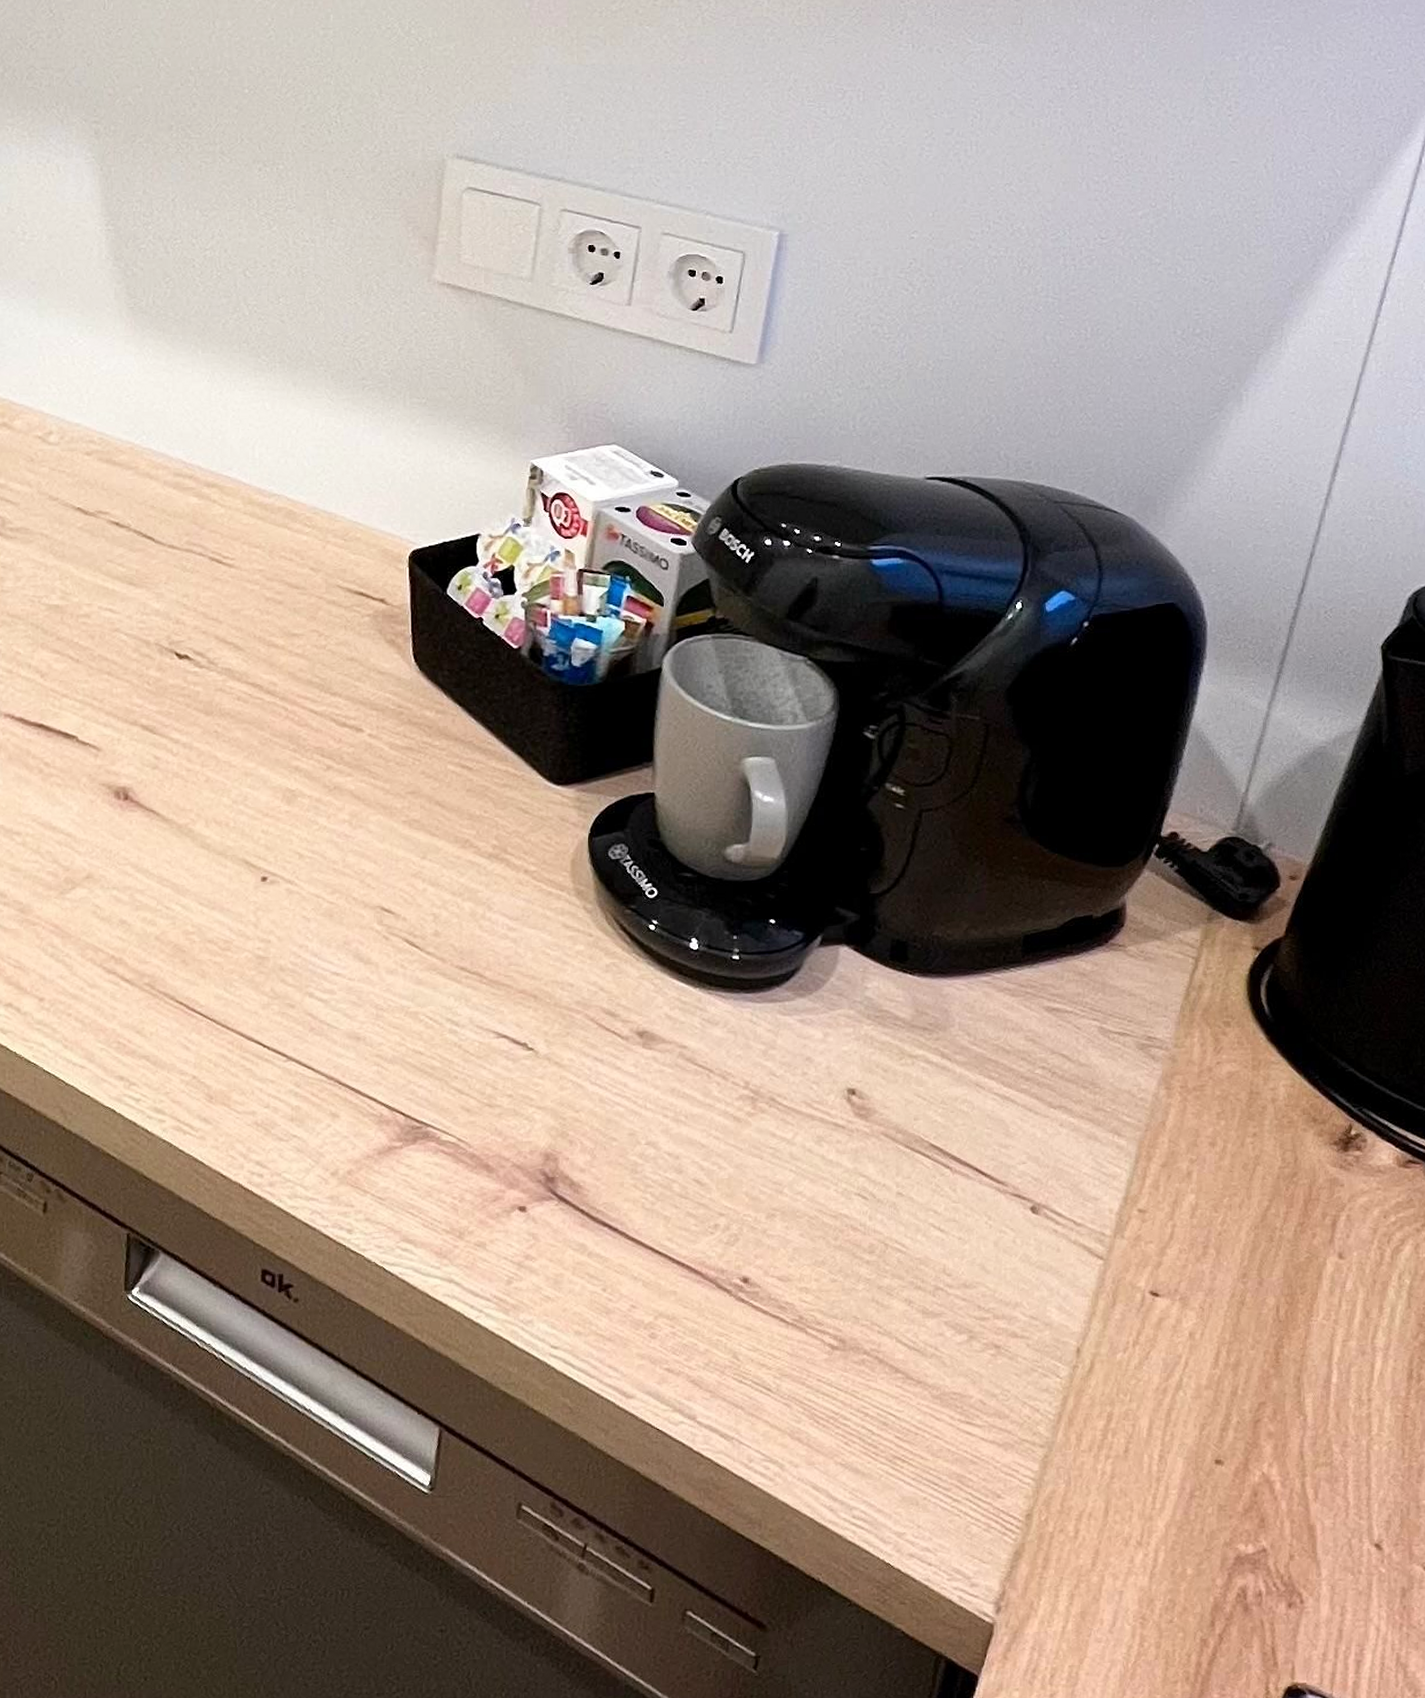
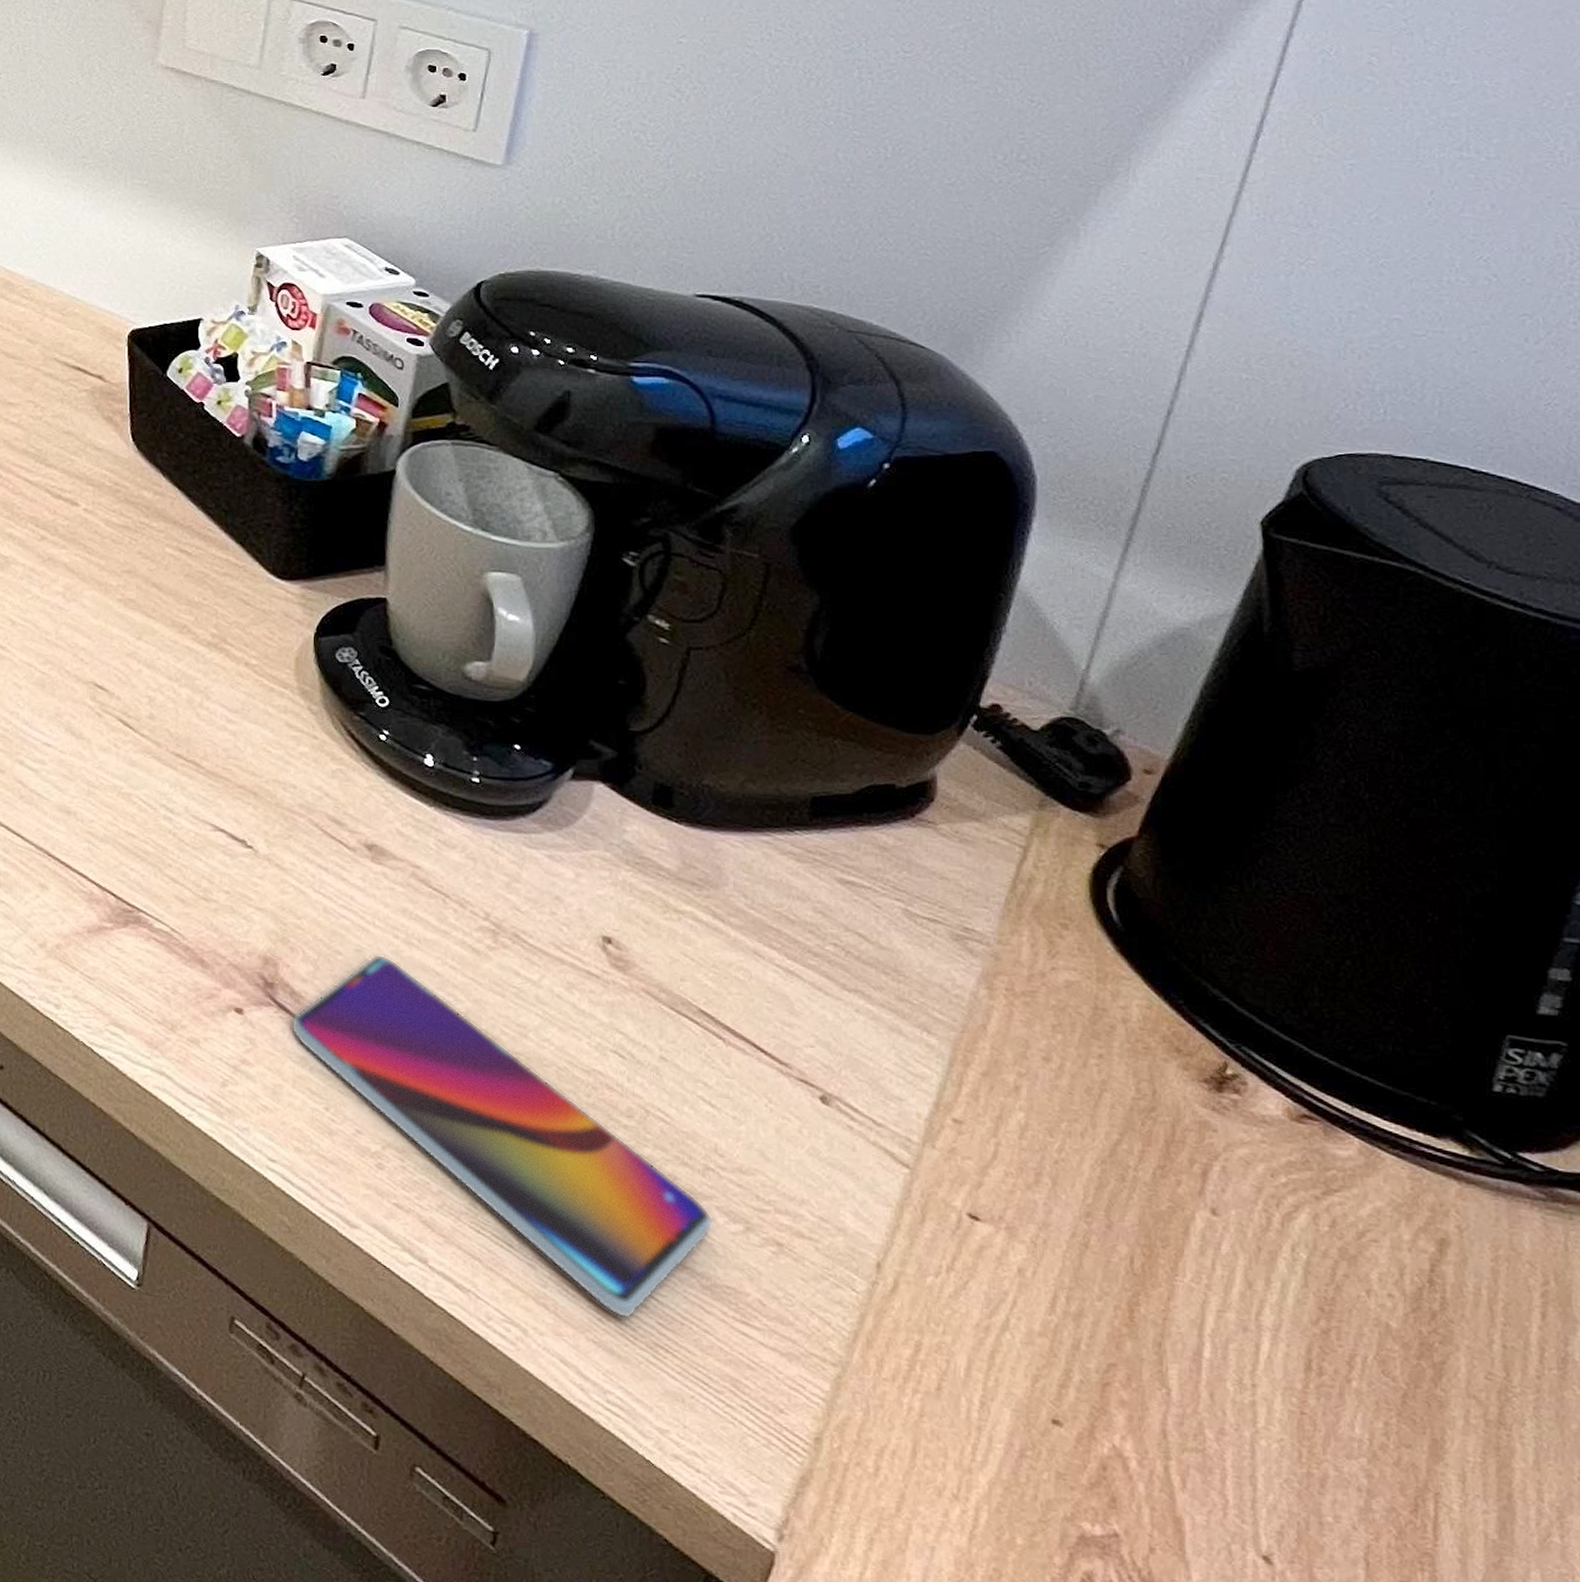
smartphone: none [570,1134,942,1439] -> present [290,953,713,1319]

